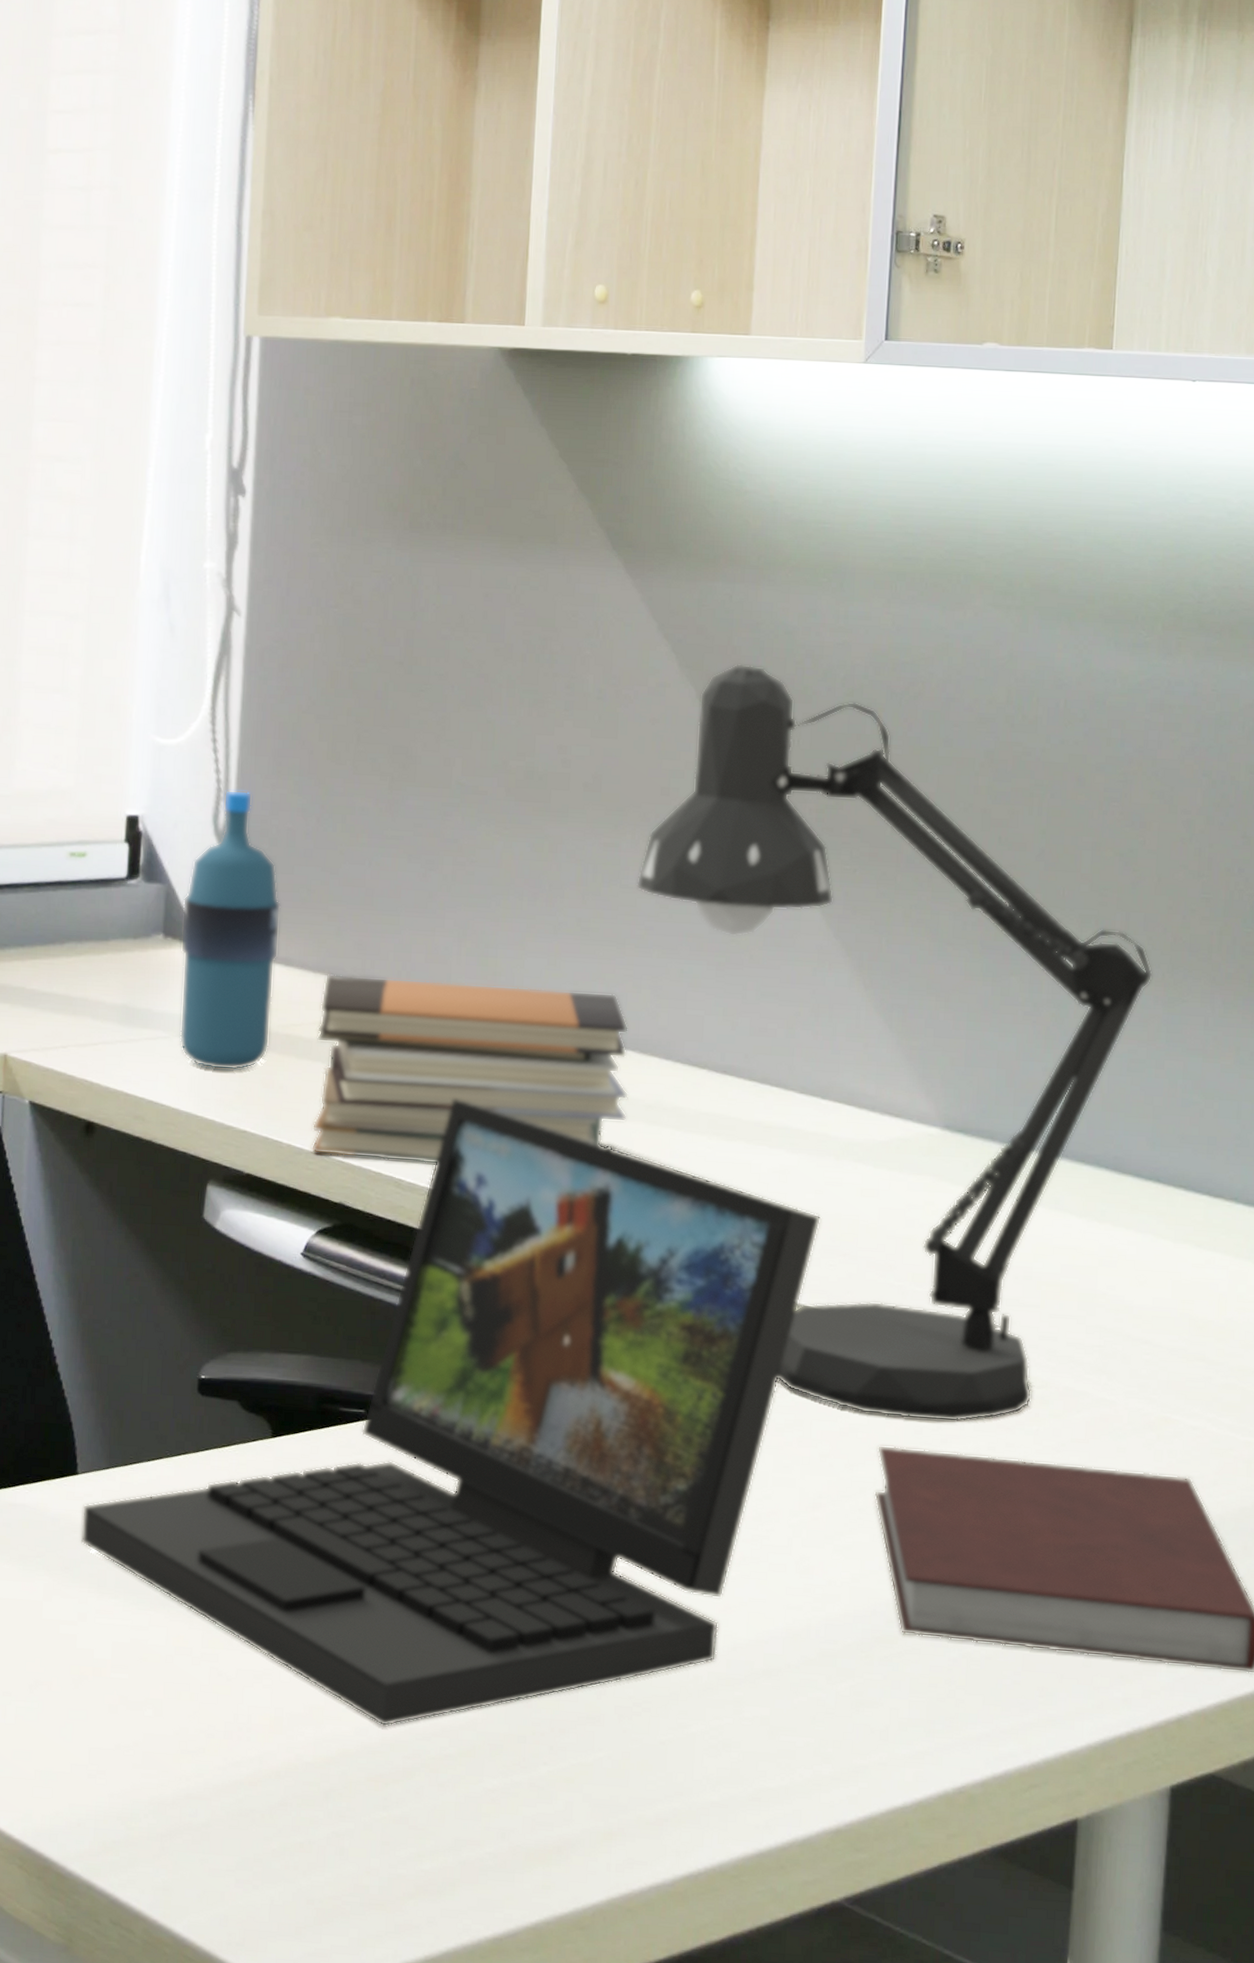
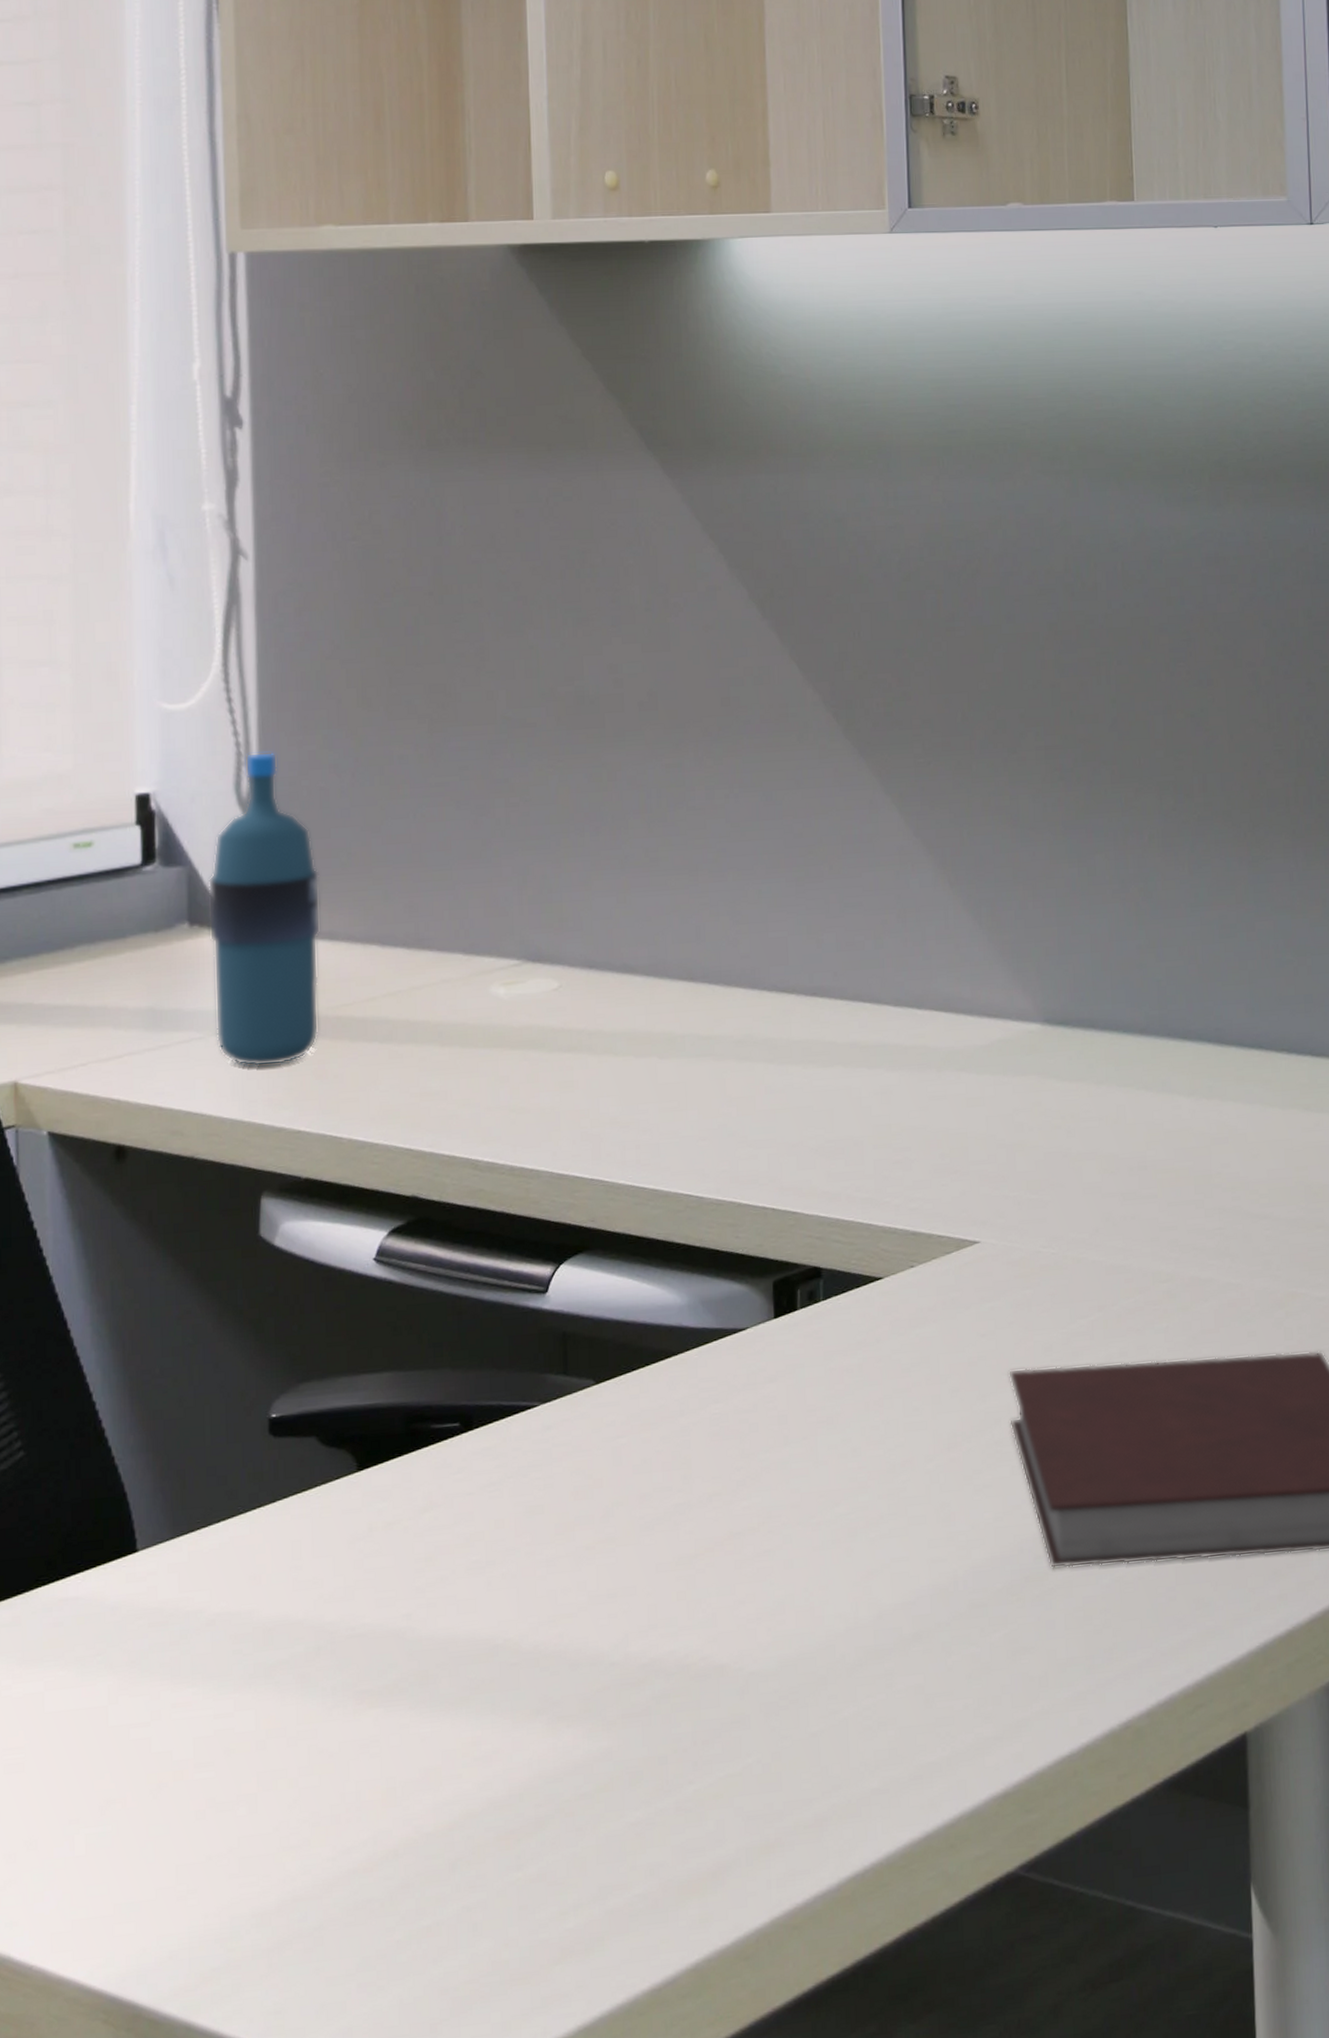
laptop: present [80,1099,821,1727] -> none [146,1062,929,1776]
book stack: present [310,973,628,1165] -> none [371,925,716,1146]
desk lamp: present [636,664,1153,1422] -> none [704,558,1235,1339]

